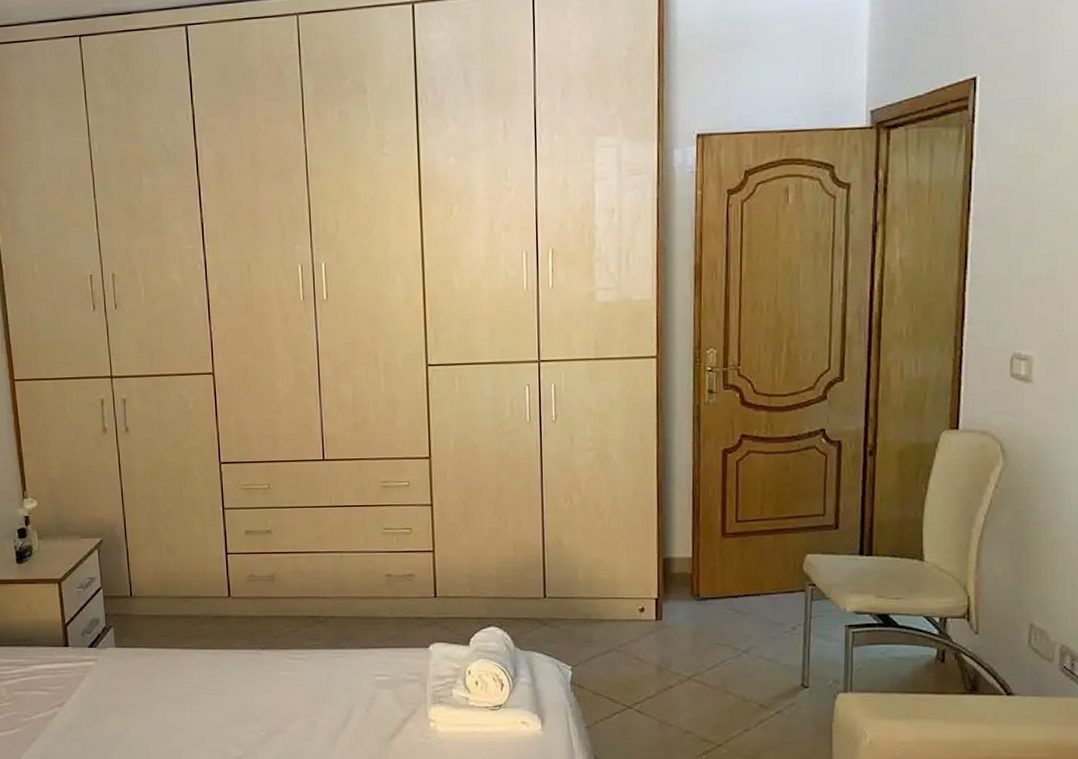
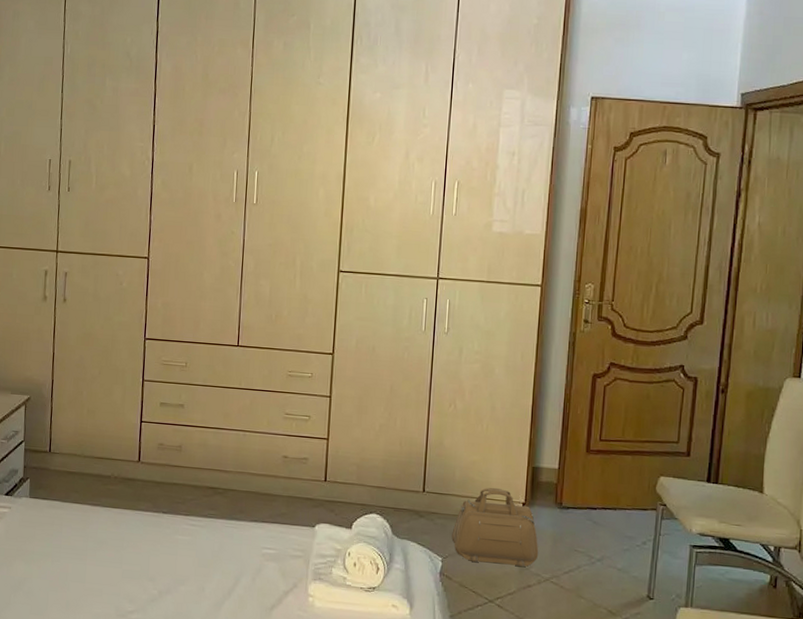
handbag: none [580,585,678,668] -> present [452,487,539,567]

